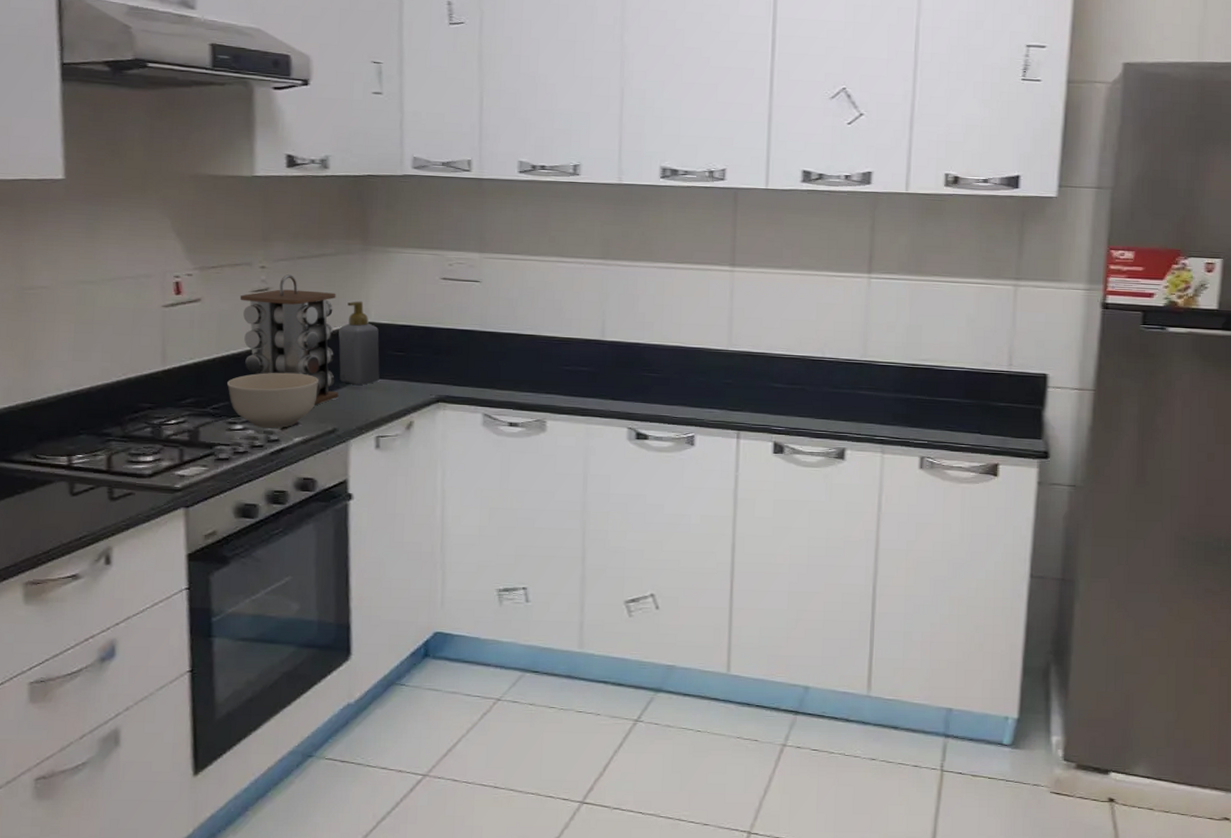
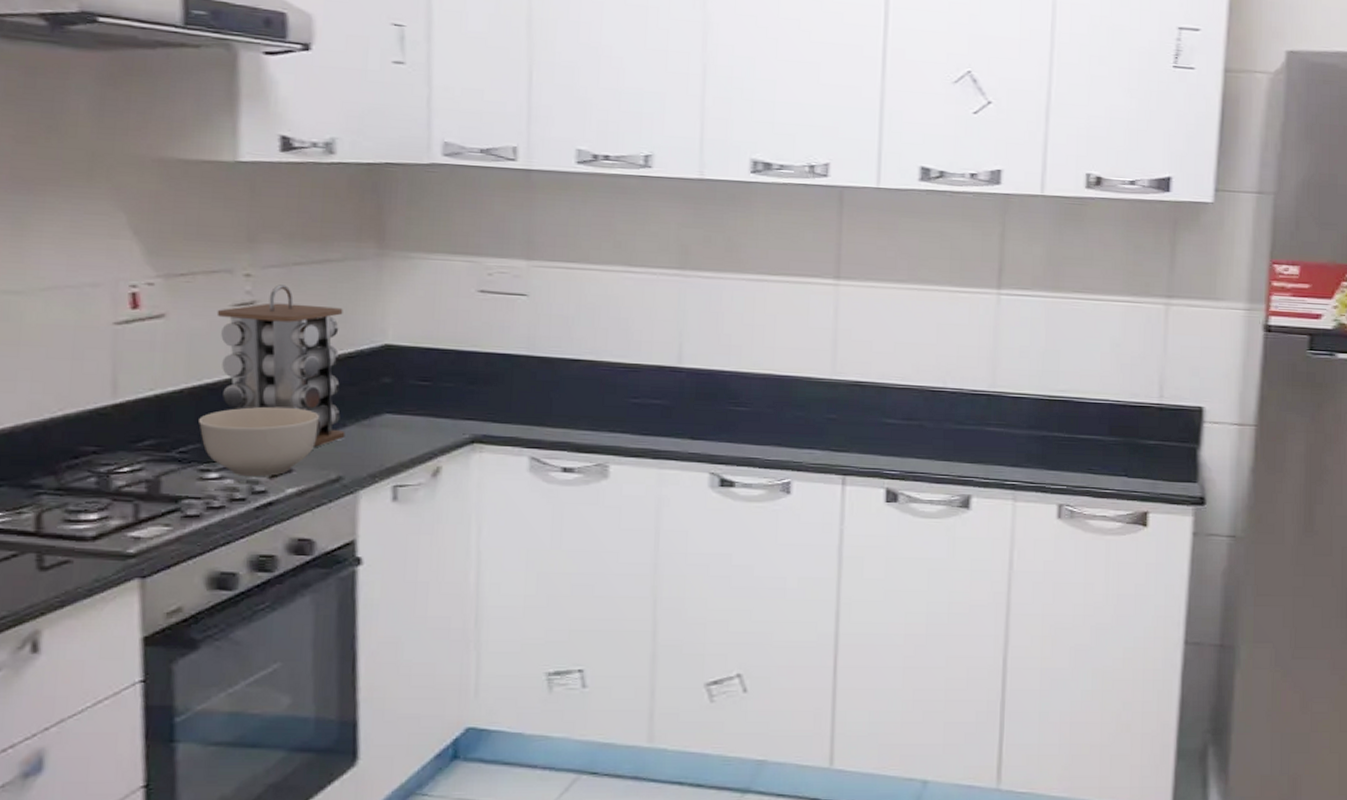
soap bottle: present [338,300,380,385] -> none [345,317,399,422]

